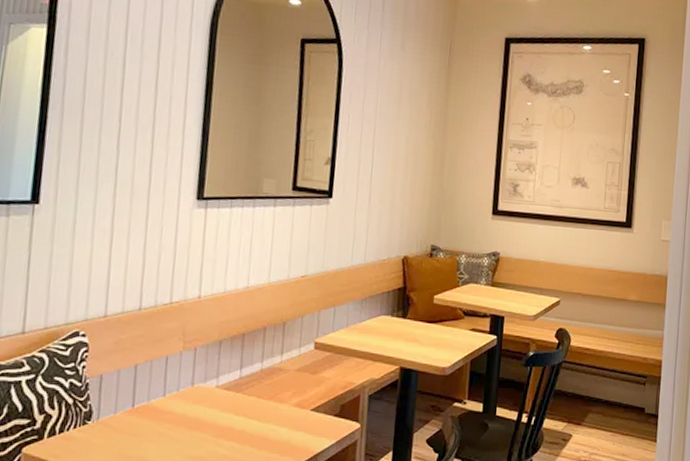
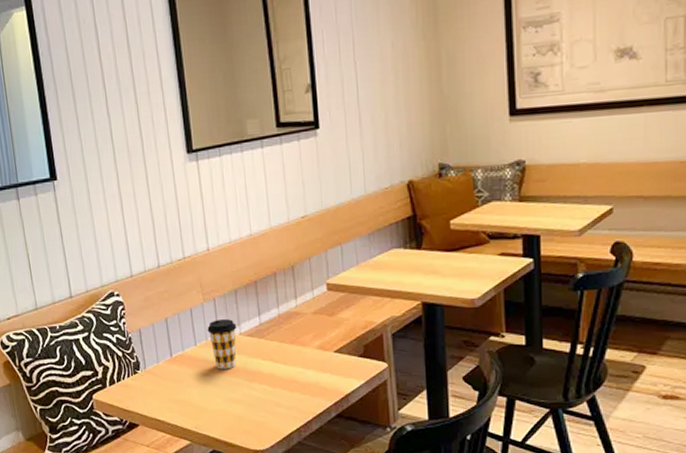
coffee cup: none [181,370,215,424] -> present [207,319,237,369]

